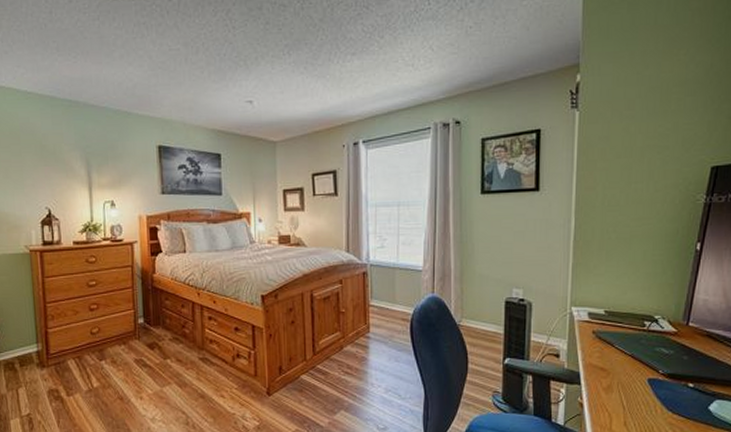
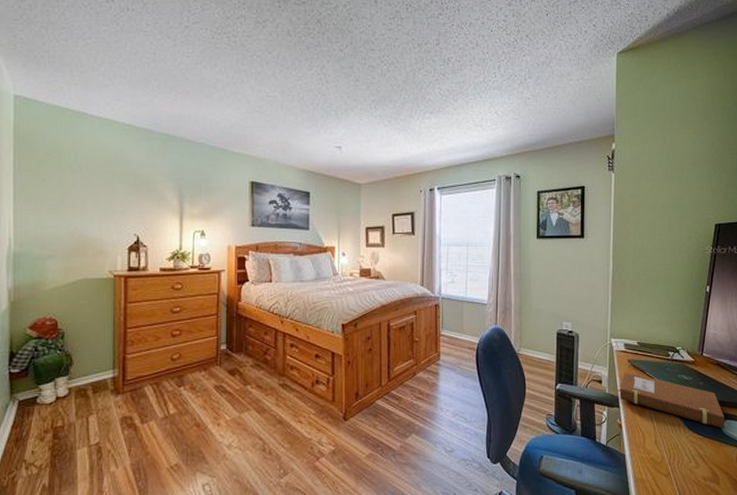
notebook: none [577,343,715,410] -> present [616,371,725,429]

